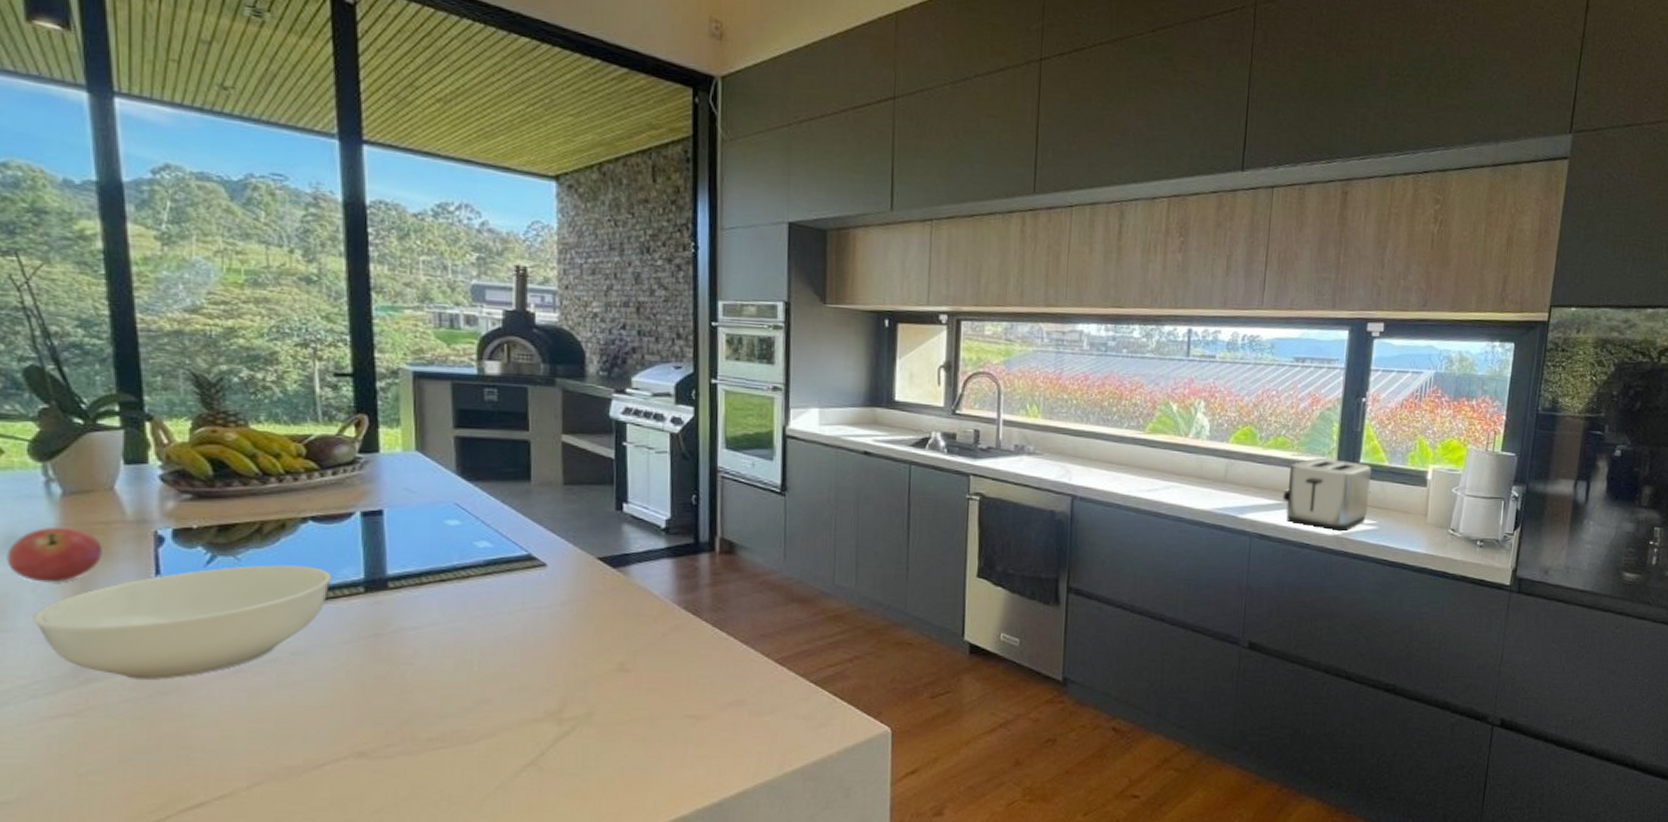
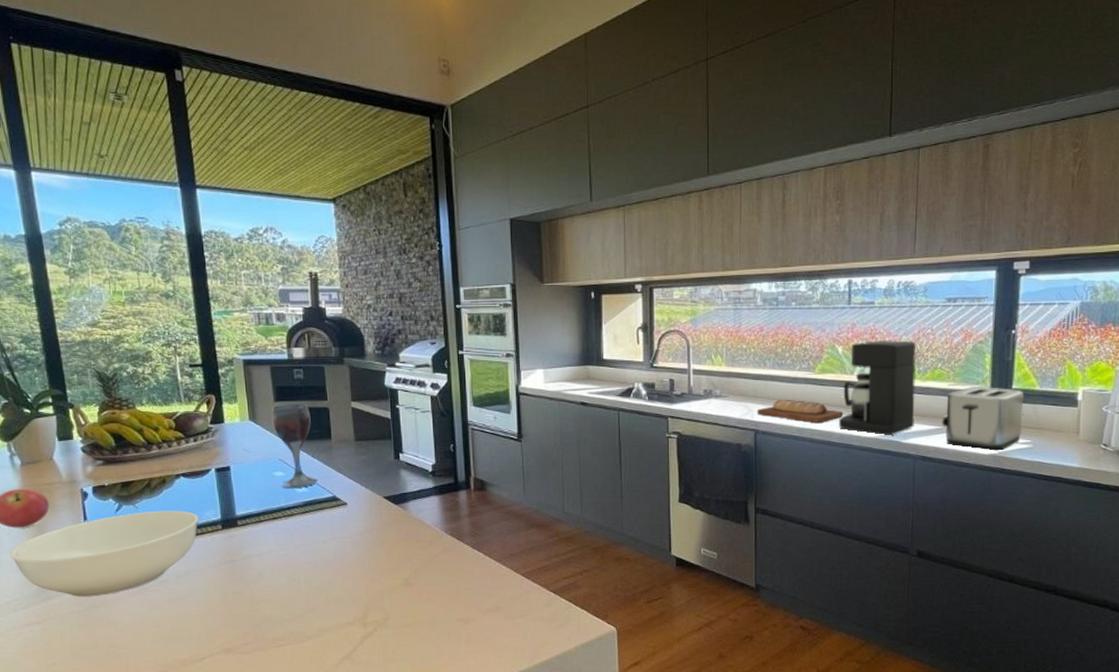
cup: none [448,433,508,543] -> present [271,404,318,489]
bread loaf: none [1075,460,1175,491] -> present [757,399,844,424]
coffee maker: none [1169,399,1260,508] -> present [839,340,917,435]

